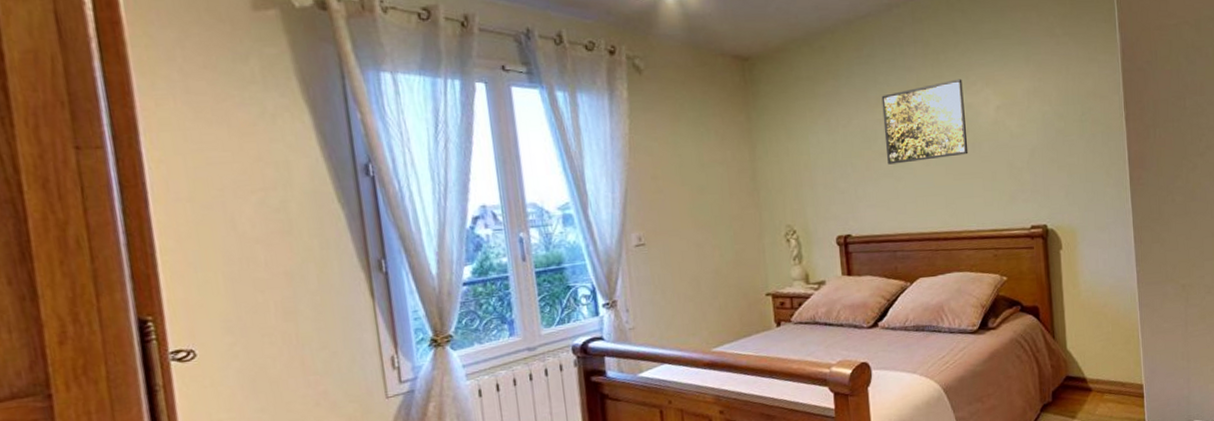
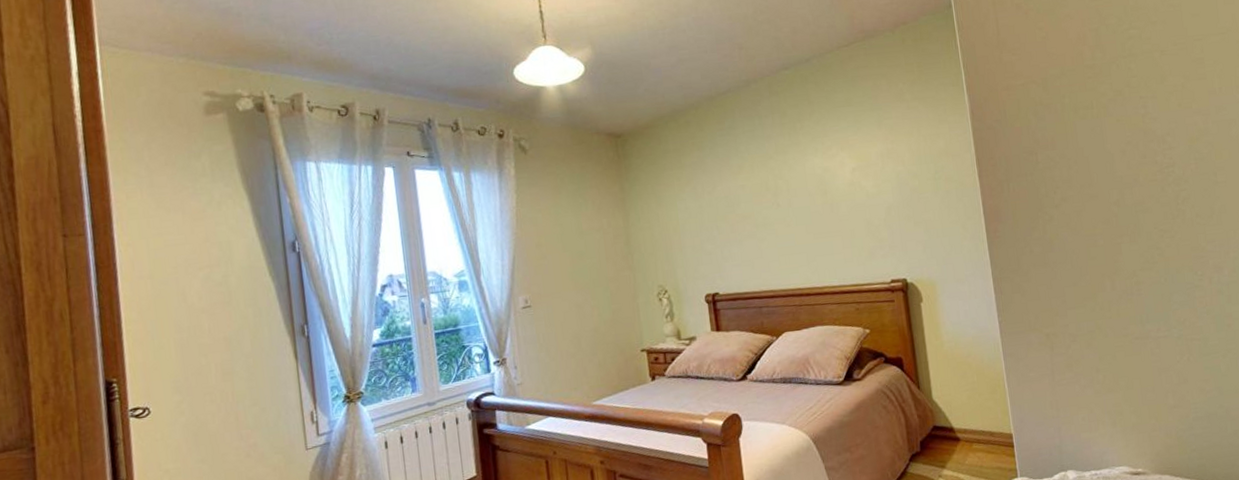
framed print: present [881,78,969,165] -> none [743,144,827,226]

